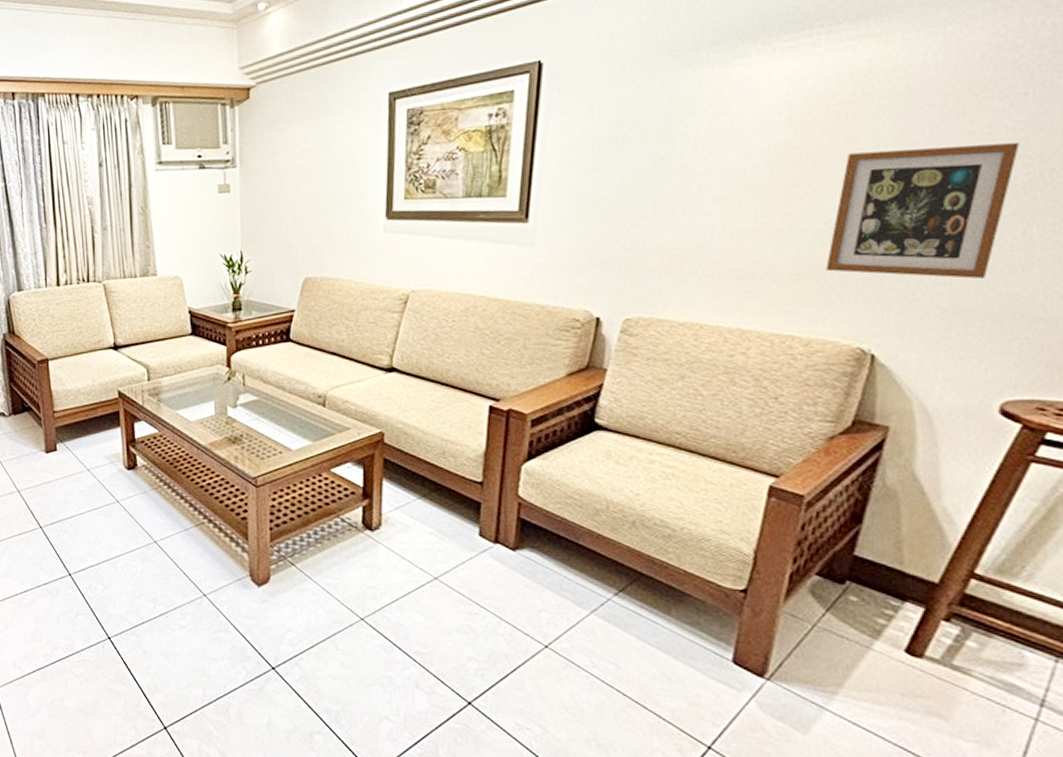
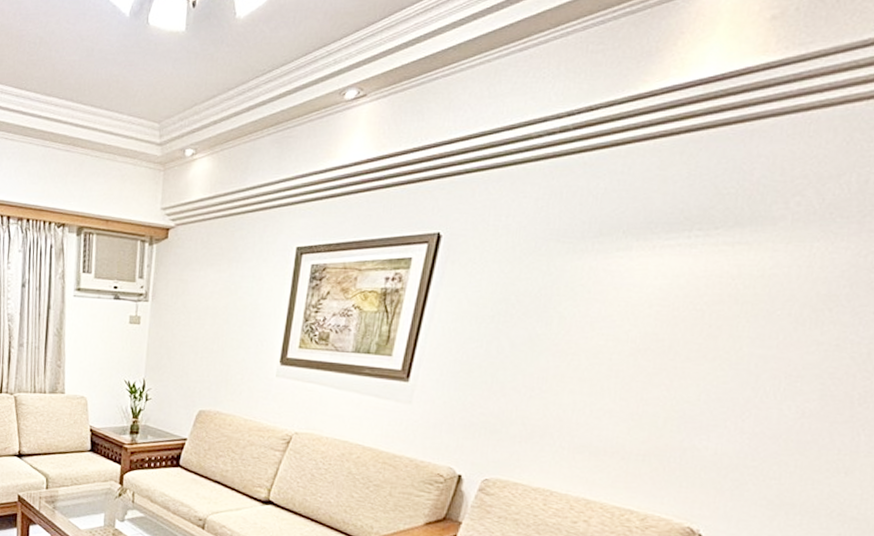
picture frame: present [826,143,1019,279] -> none [671,350,861,477]

